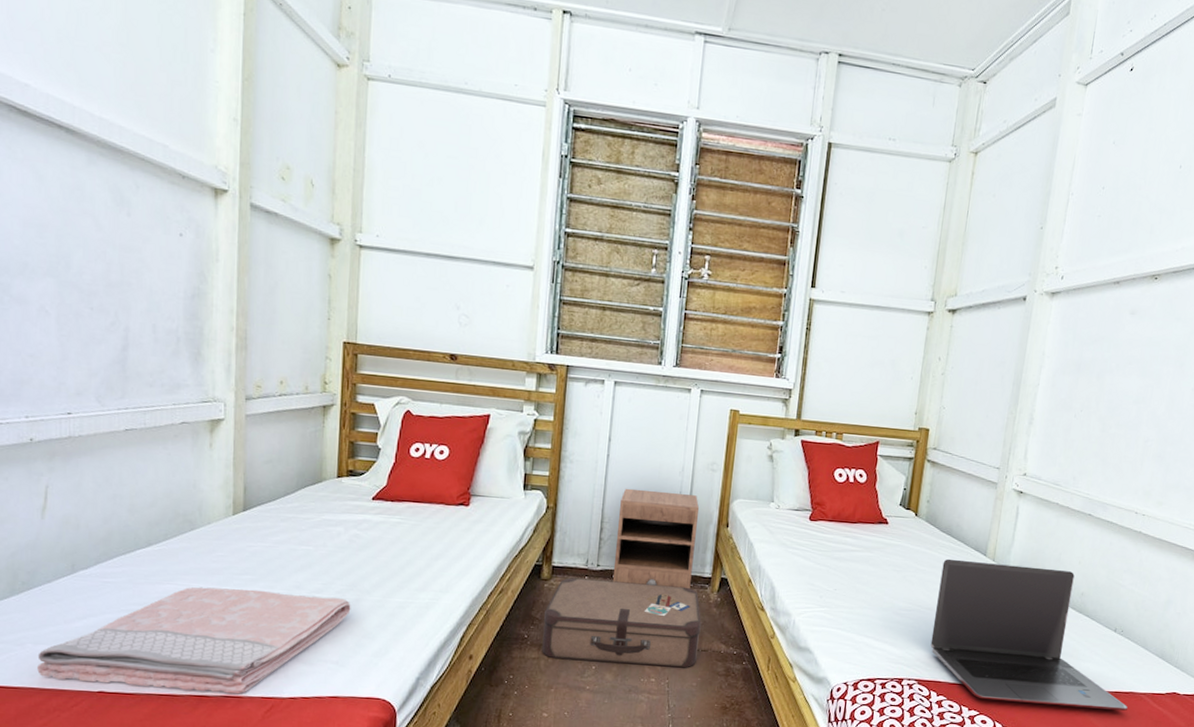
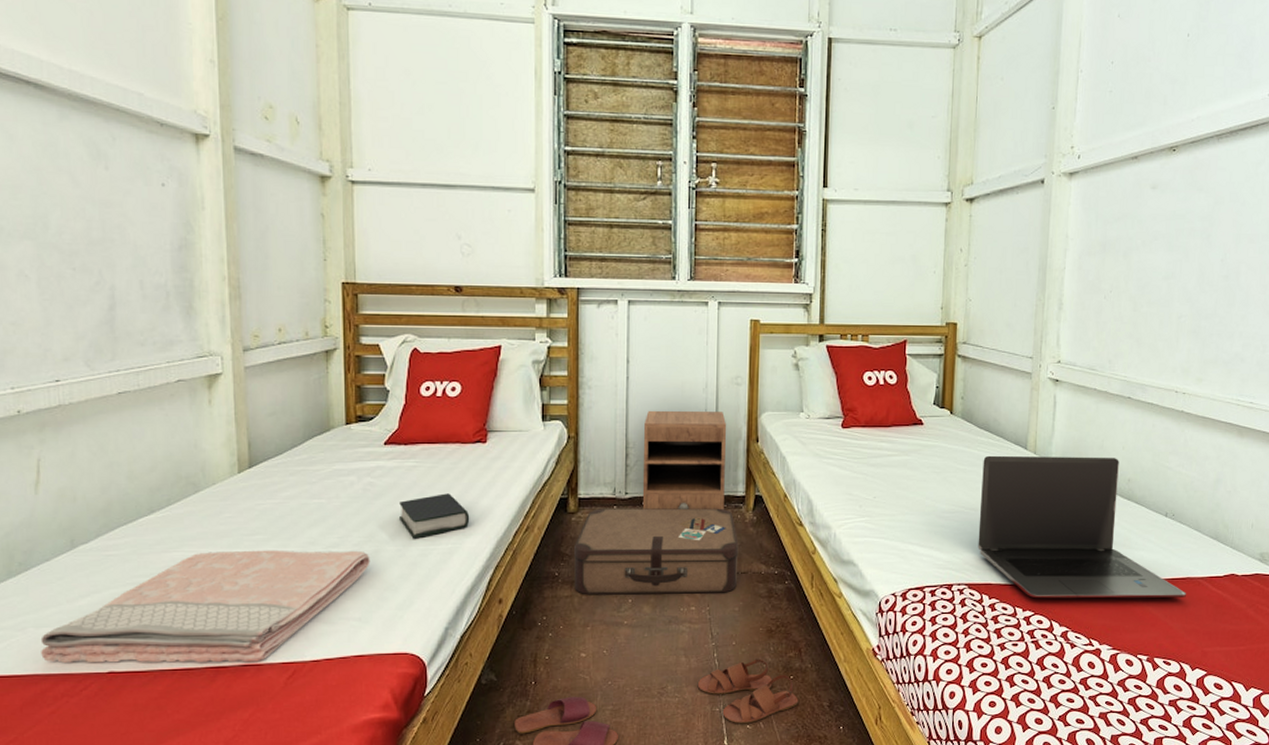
book: none [381,551,448,592] -> present [399,493,470,539]

